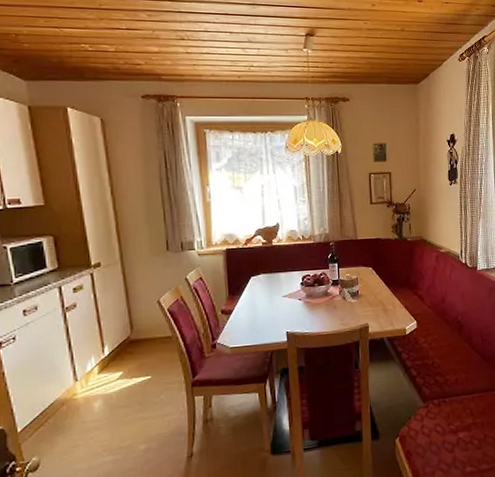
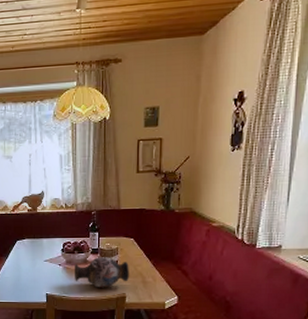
decorative vase: none [315,288,370,320] -> present [74,257,129,288]

